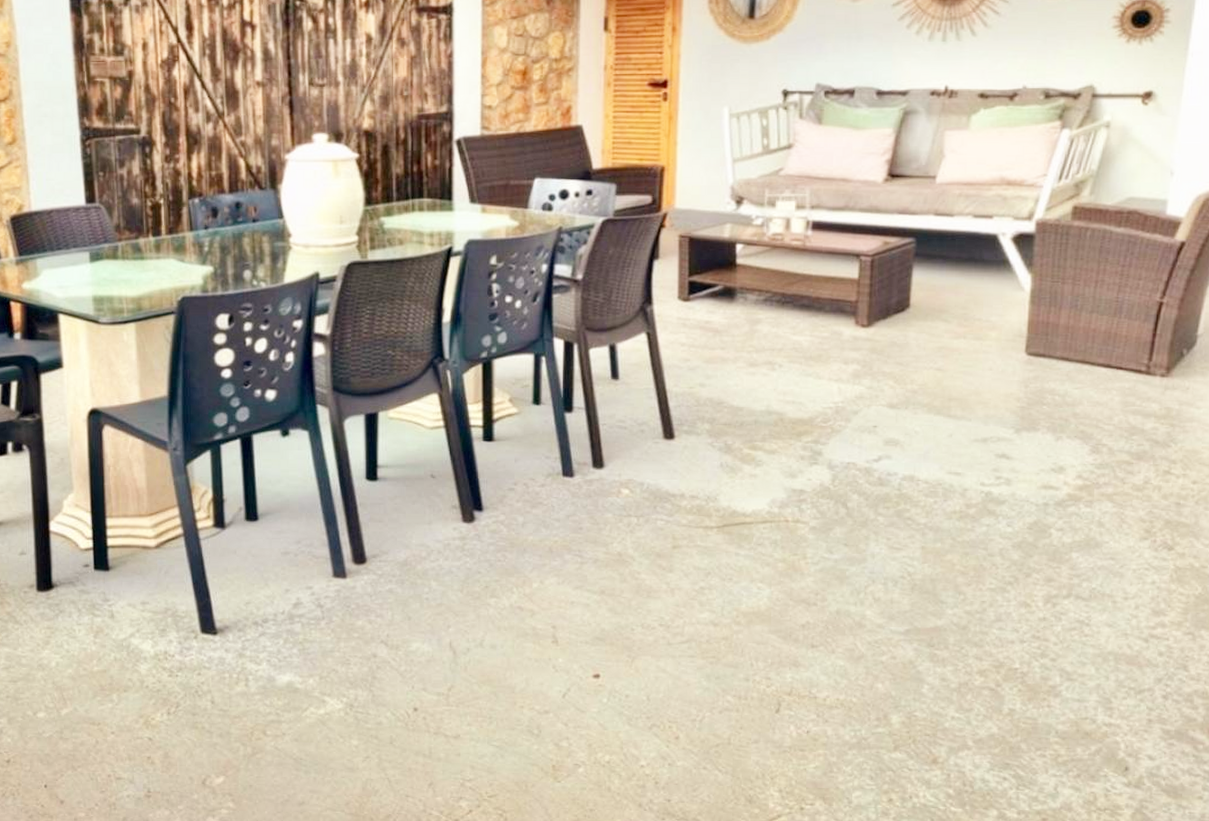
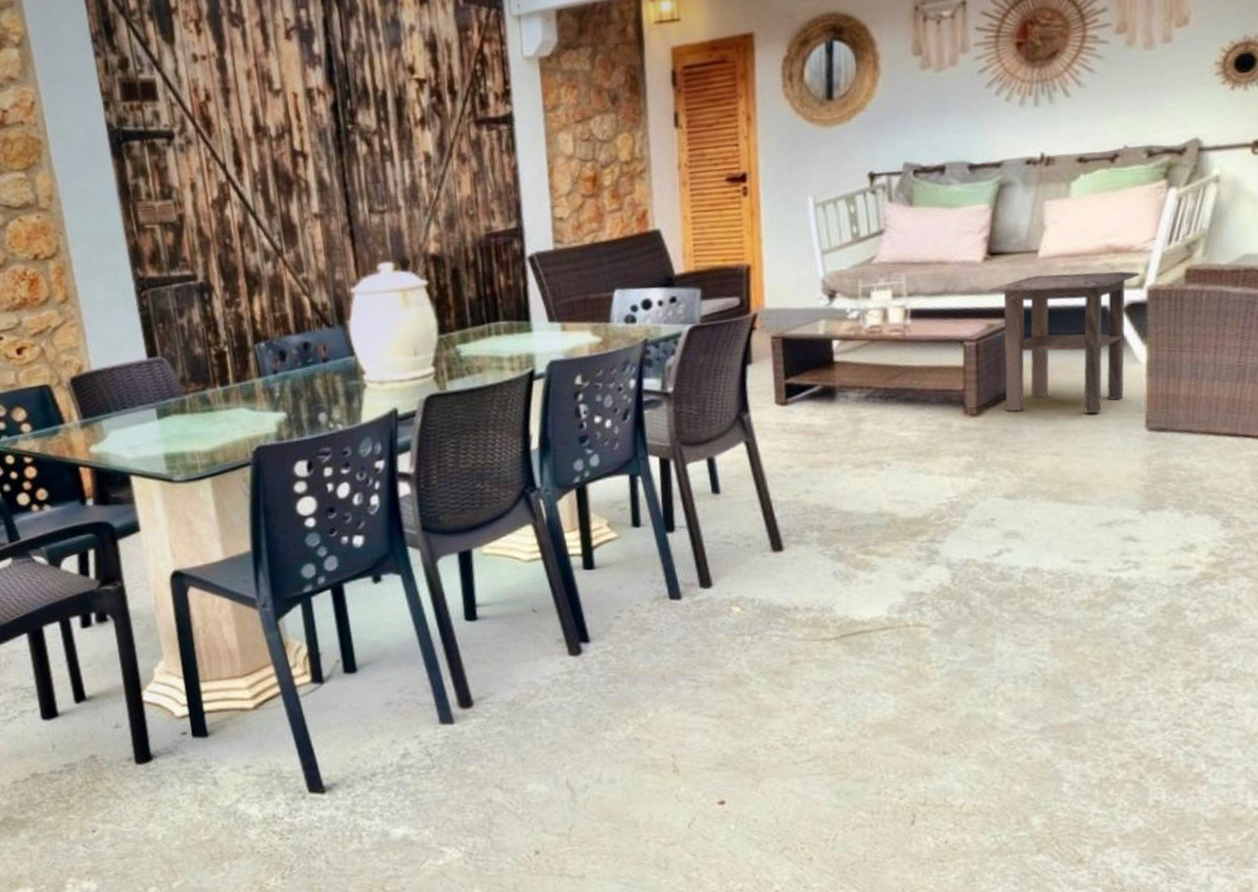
side table: none [887,200,1031,335] -> present [989,271,1141,414]

